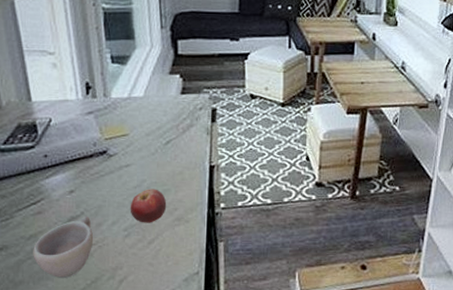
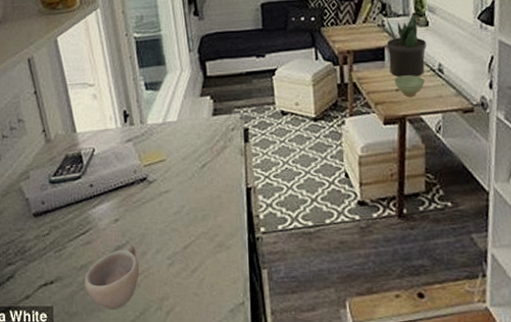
fruit: present [130,189,167,223] -> none [171,214,207,251]
planter: none [357,13,393,73] -> present [386,14,426,77]
bowl: none [360,70,388,90] -> present [394,75,425,97]

